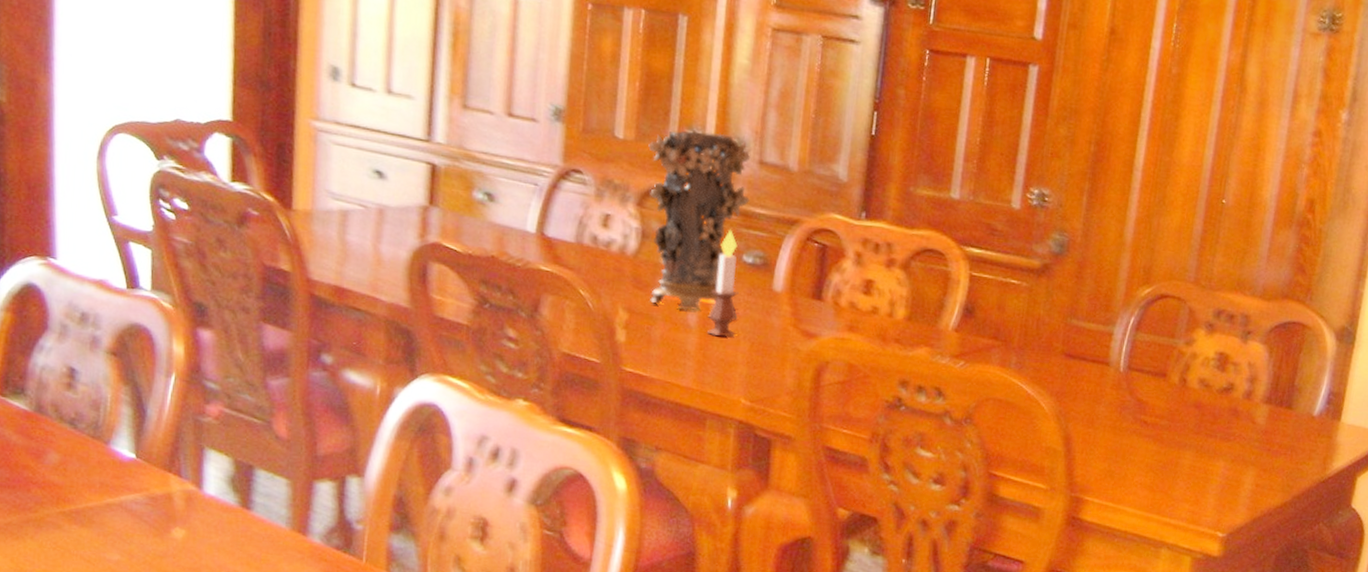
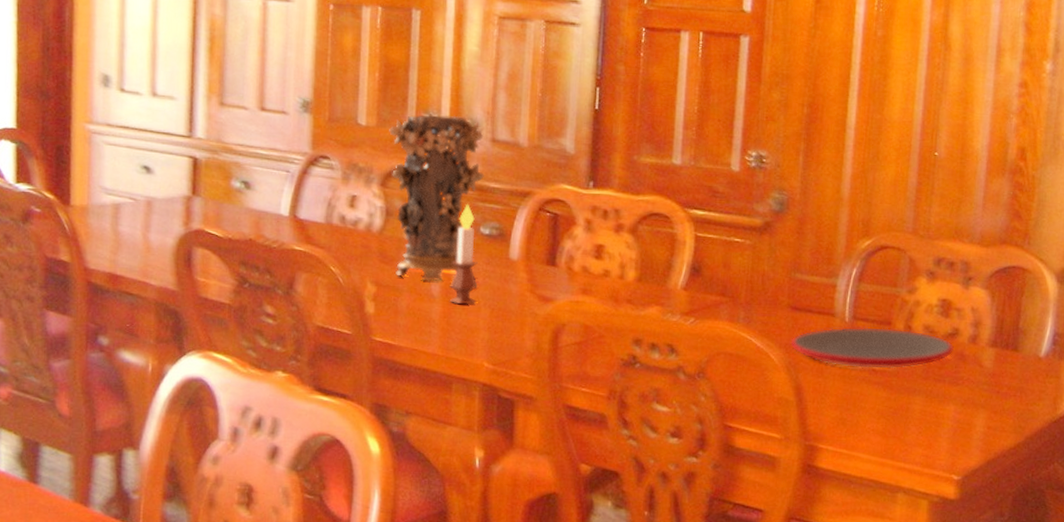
plate: none [1062,377,1229,422] -> present [790,327,955,369]

